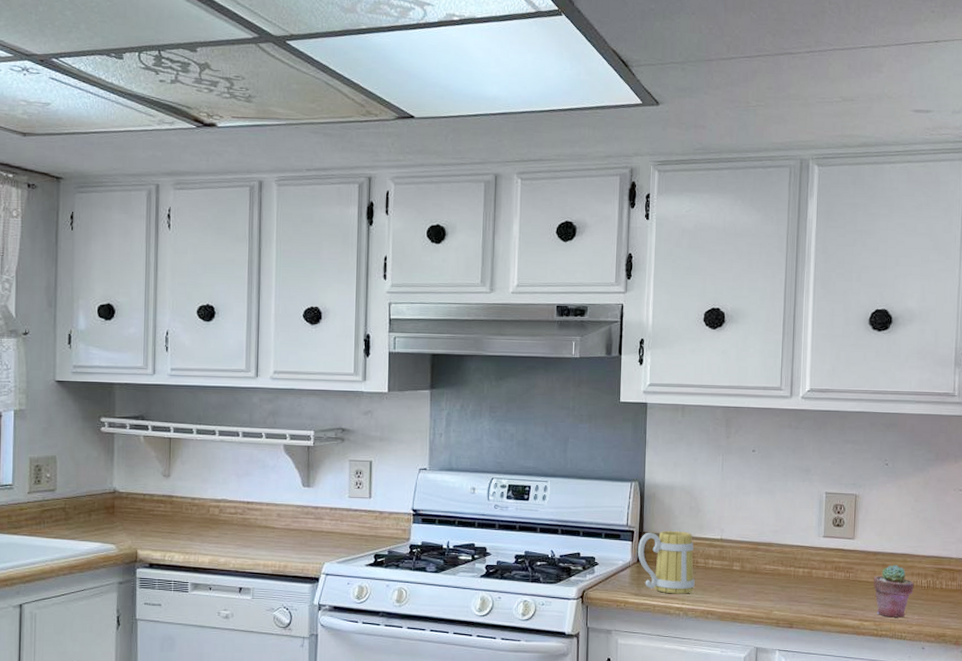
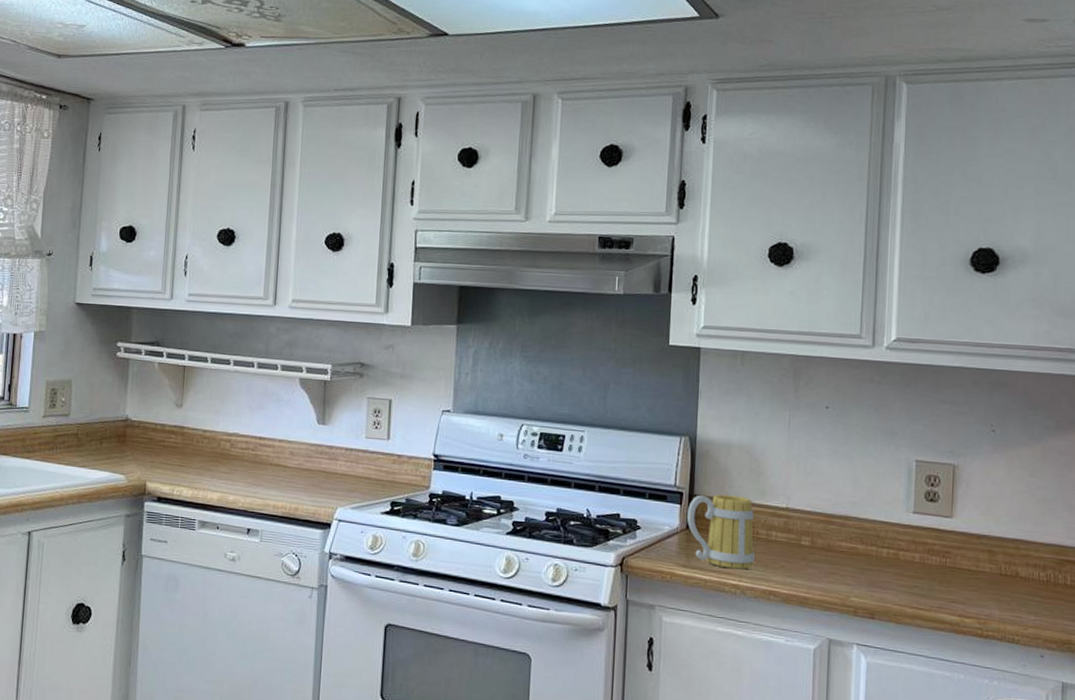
potted succulent: present [873,565,915,618] -> none [976,551,1030,617]

